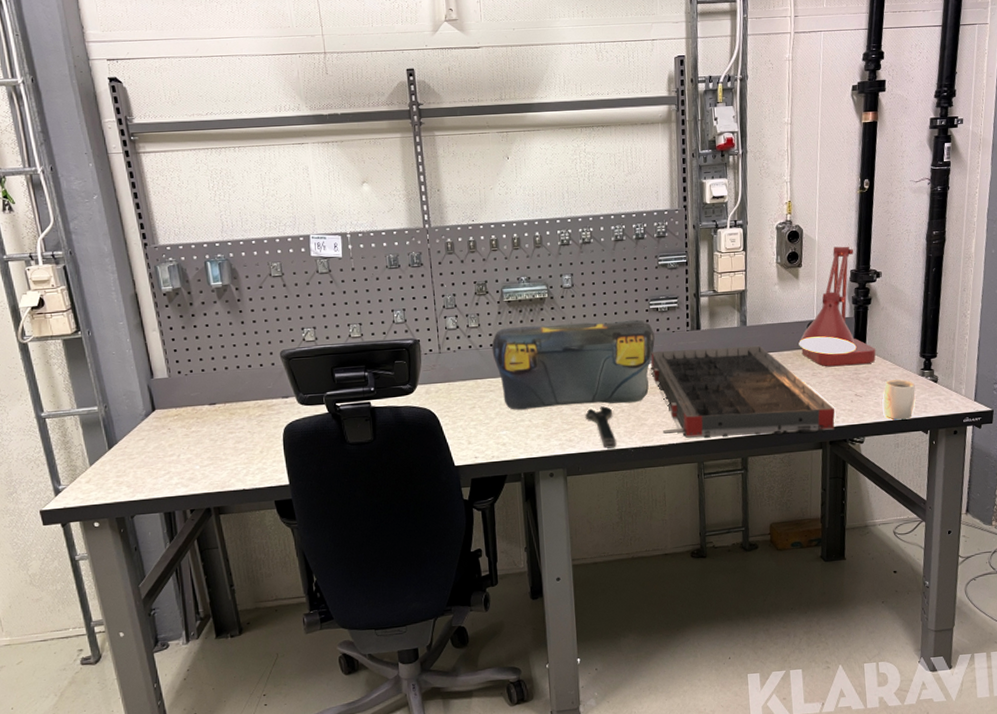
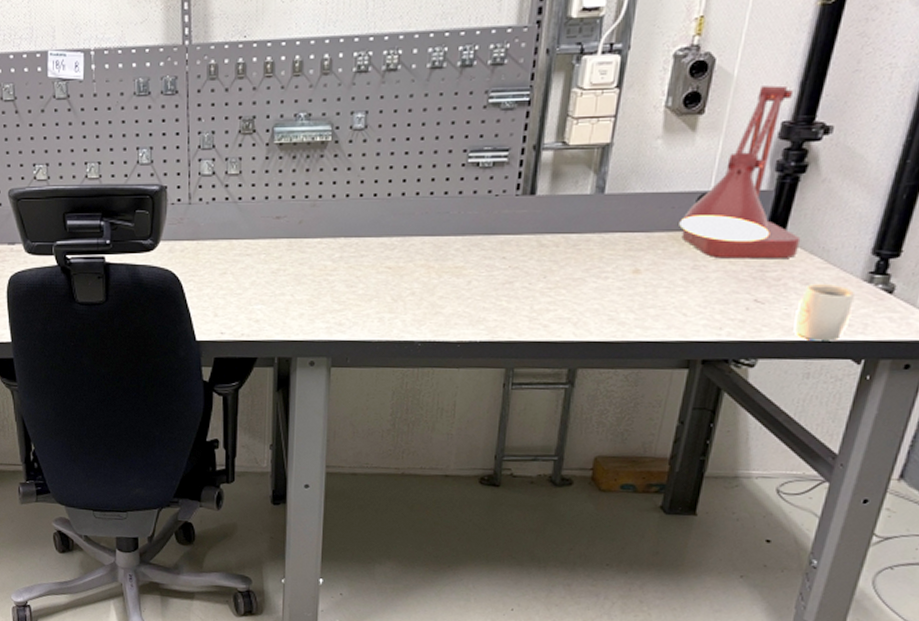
toolbox: present [492,319,655,410] -> none [253,176,469,285]
wrench: present [585,406,617,448] -> none [363,285,400,339]
tool organizer: present [650,345,836,438] -> none [456,220,719,346]

